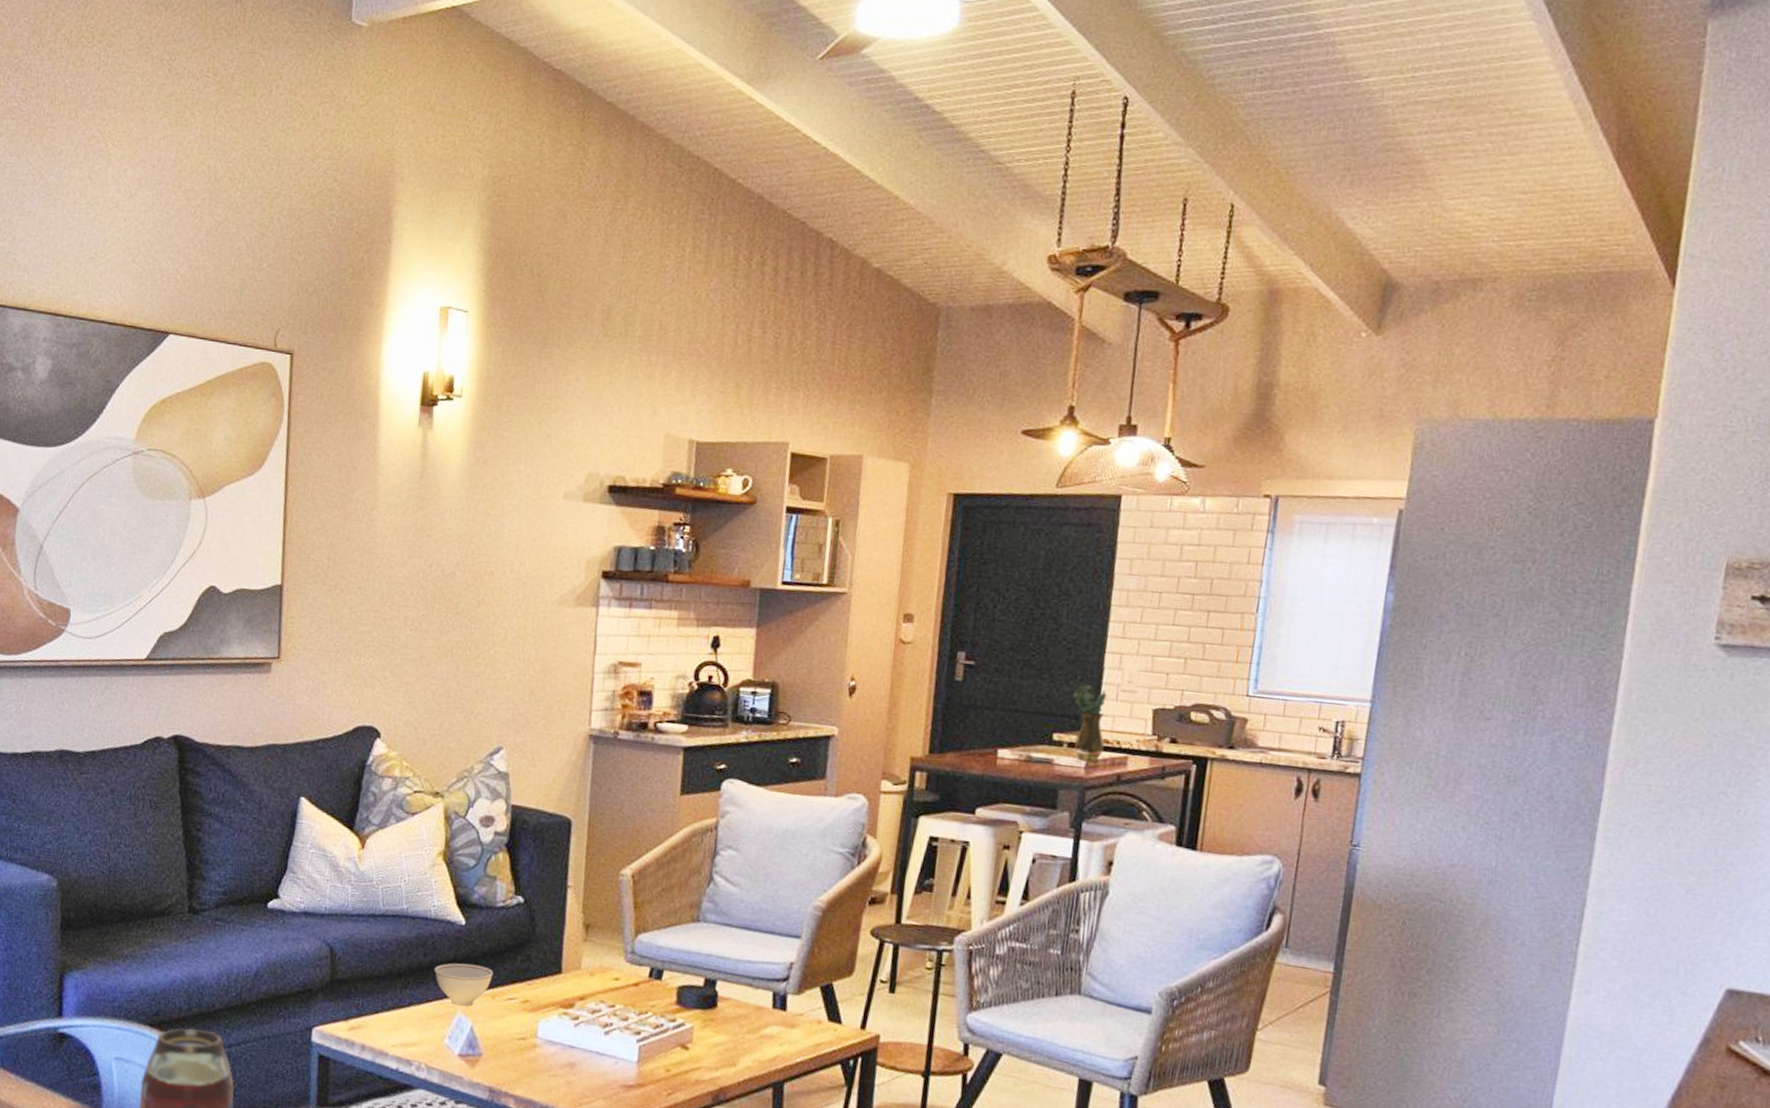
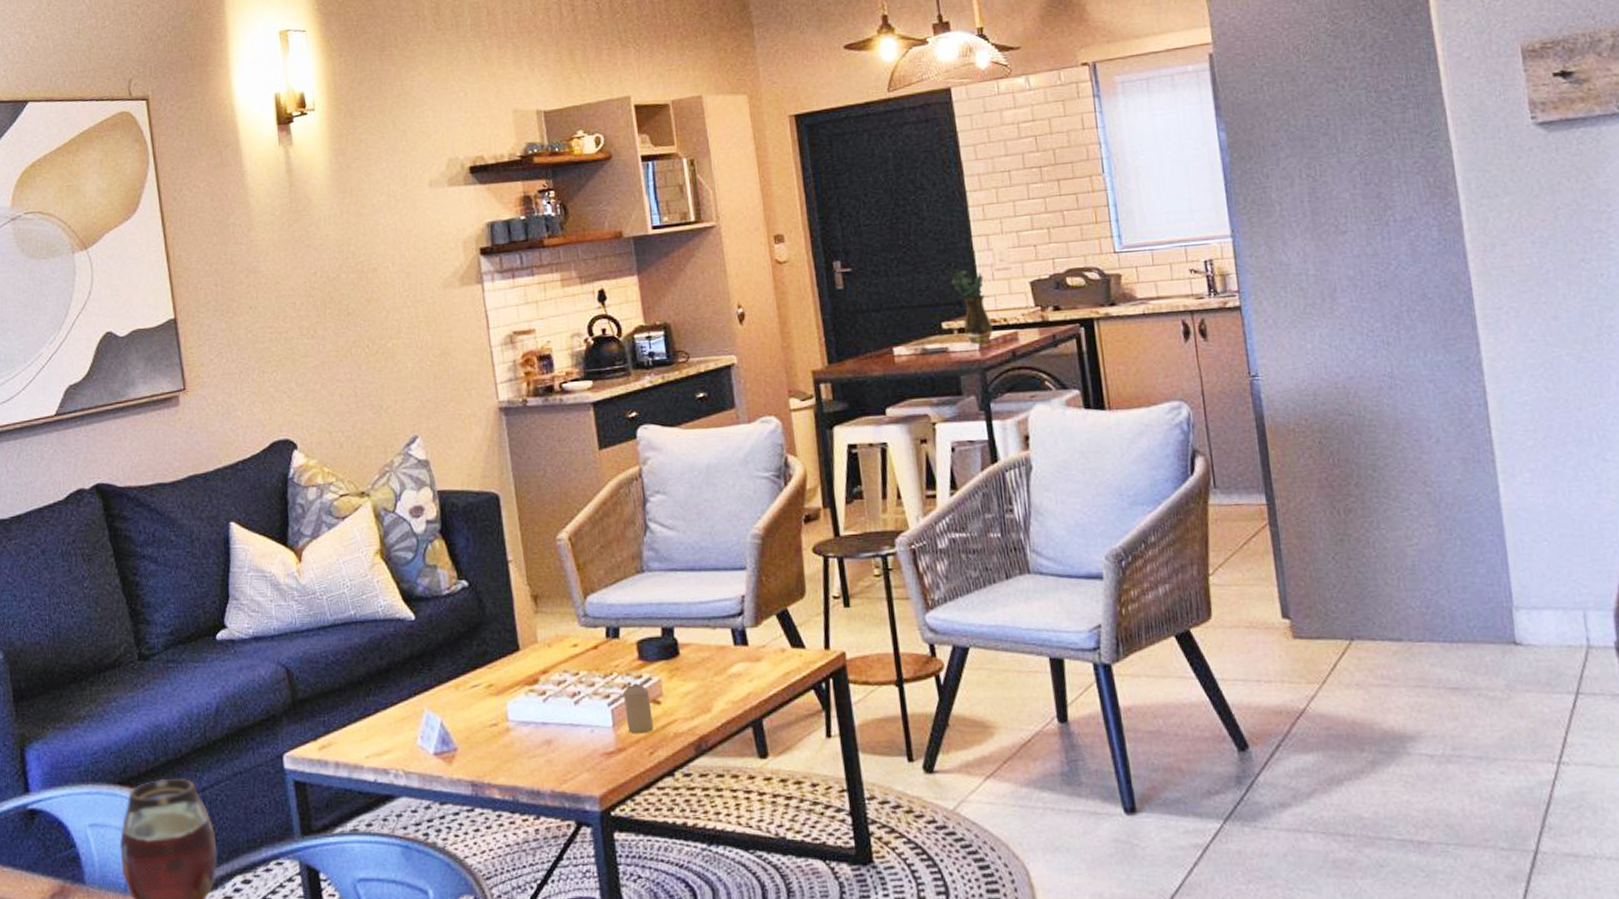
bowl: present [434,963,494,1007] -> none [392,658,453,704]
candle: none [651,1026,680,1075] -> present [623,683,654,734]

